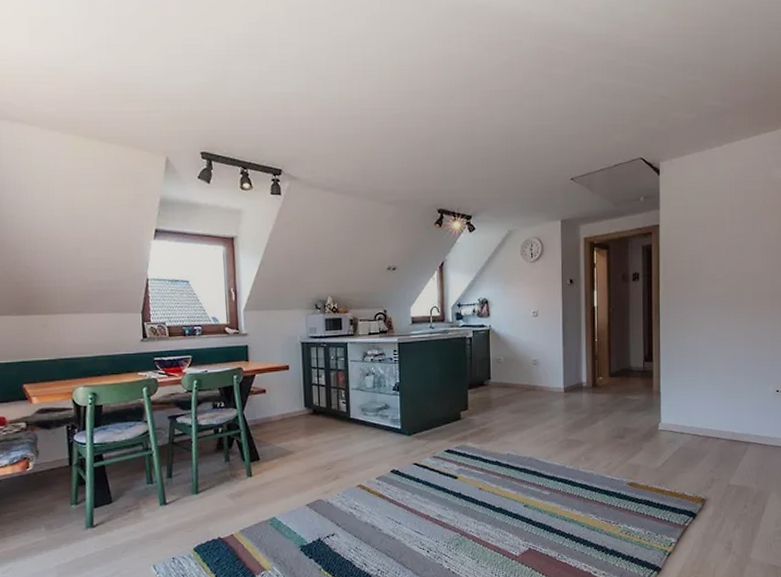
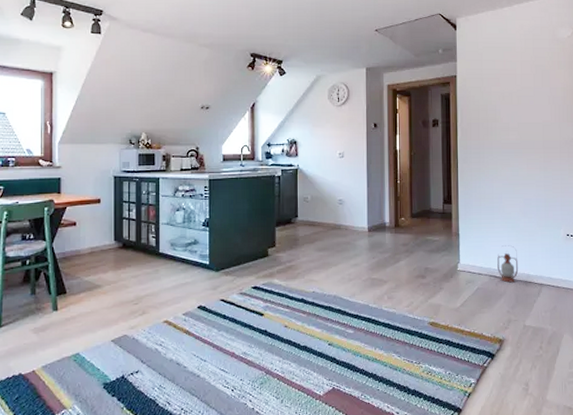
lantern: none [701,403,723,442] -> present [497,245,519,283]

